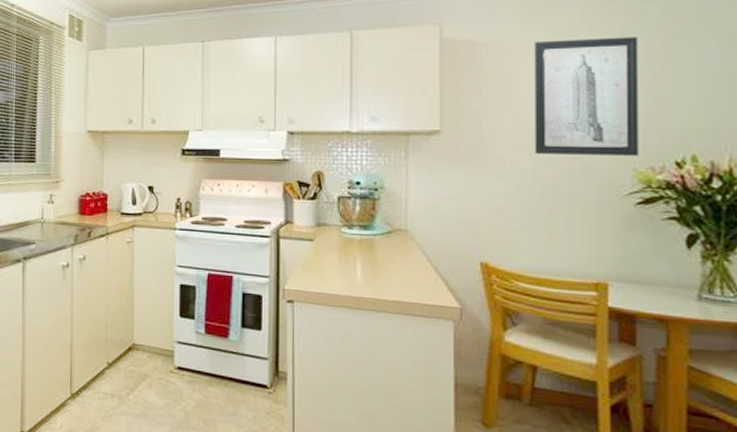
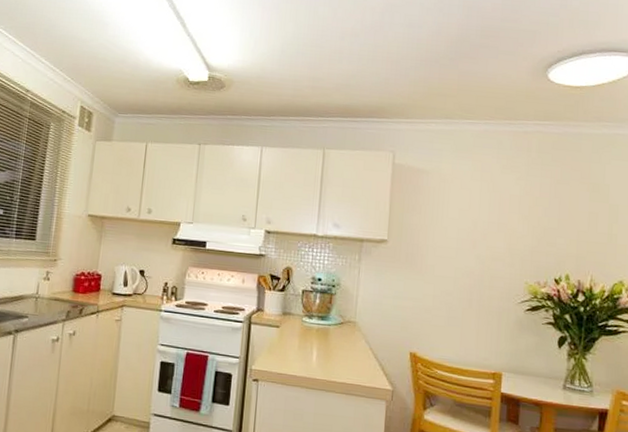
wall art: present [534,37,639,156] -> none [456,174,535,272]

